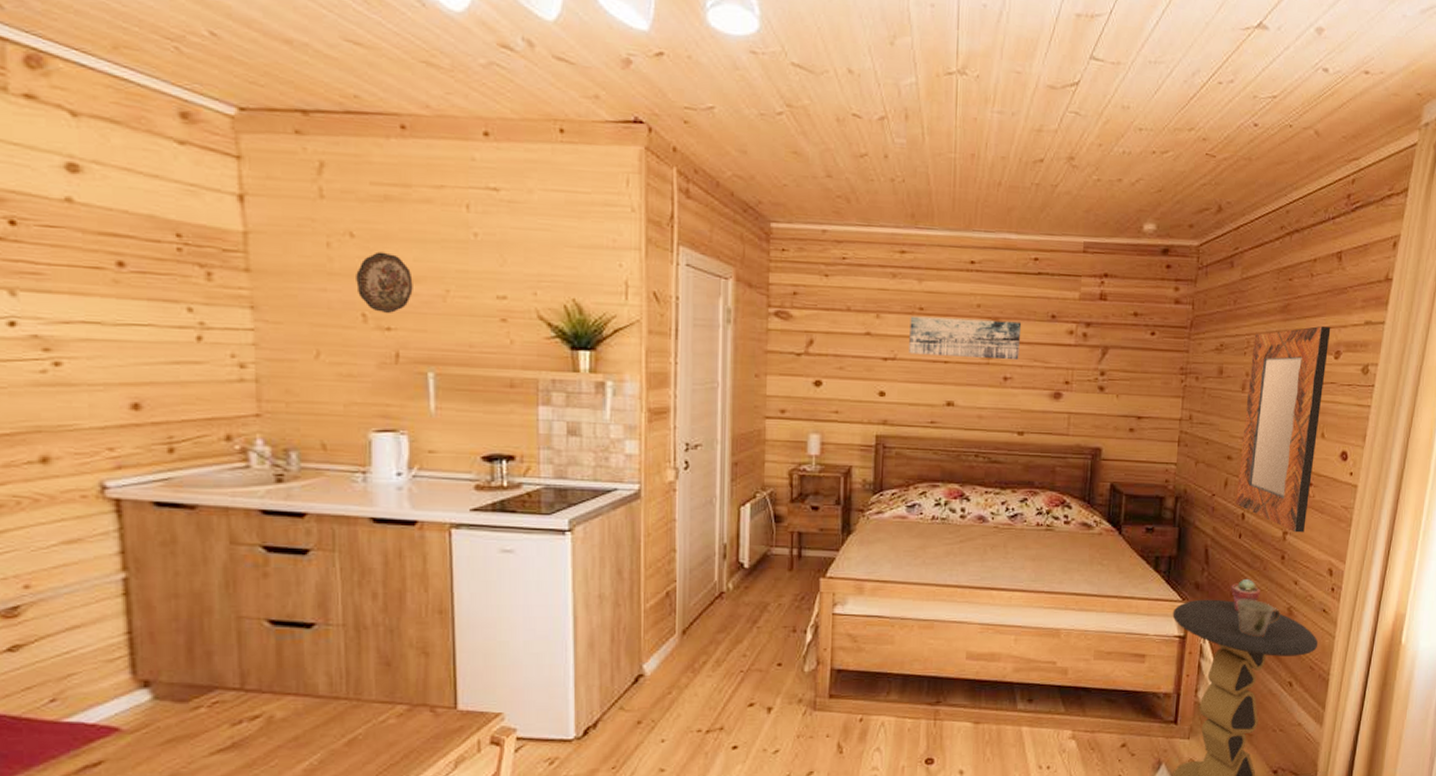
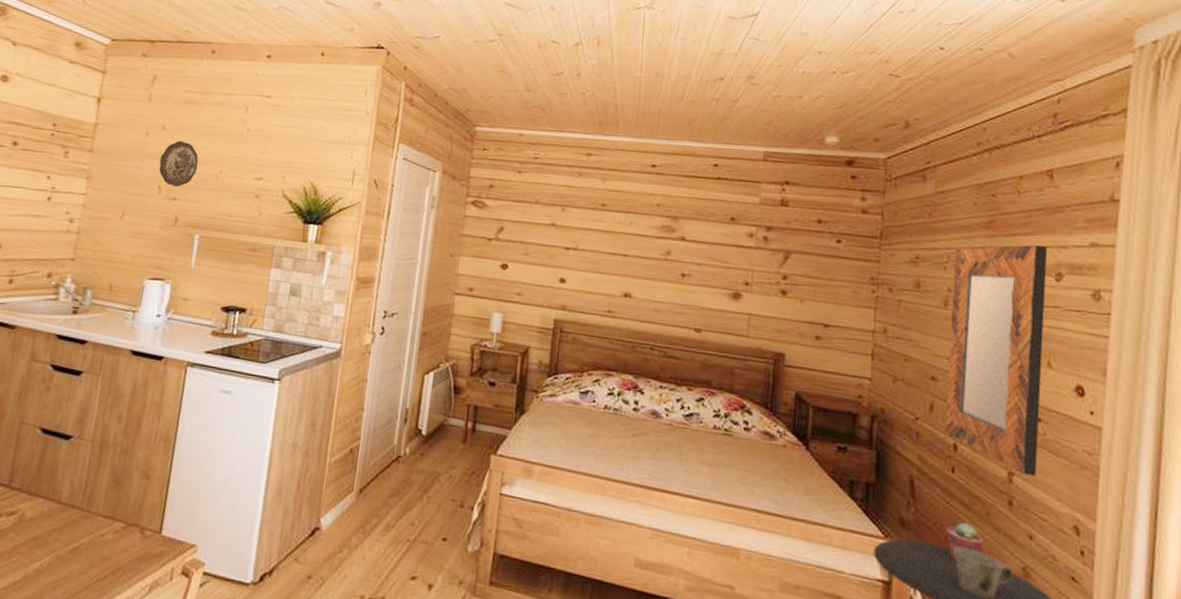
wall art: present [909,316,1022,361] -> none [590,211,701,259]

